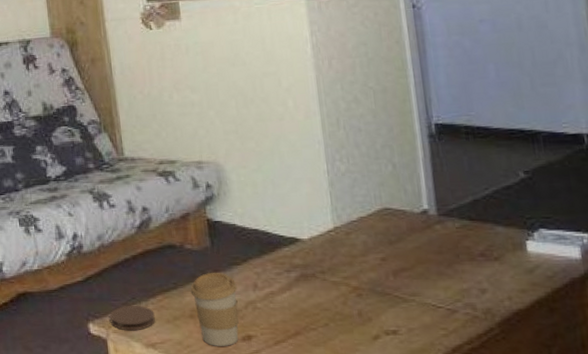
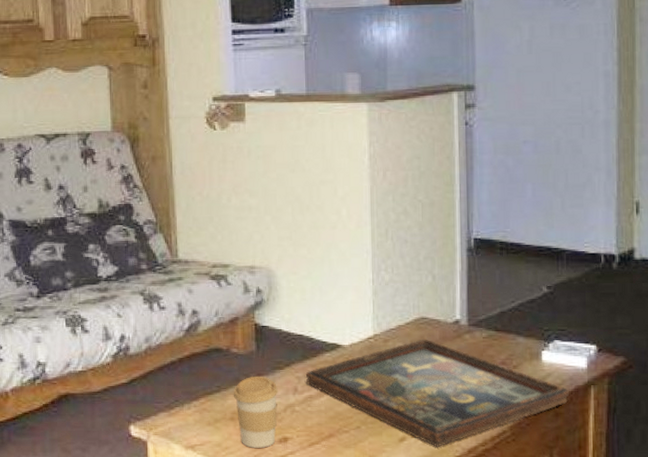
coaster: present [109,305,155,331] -> none [151,407,196,433]
decorative tray: none [265,230,564,346] -> present [305,339,569,447]

